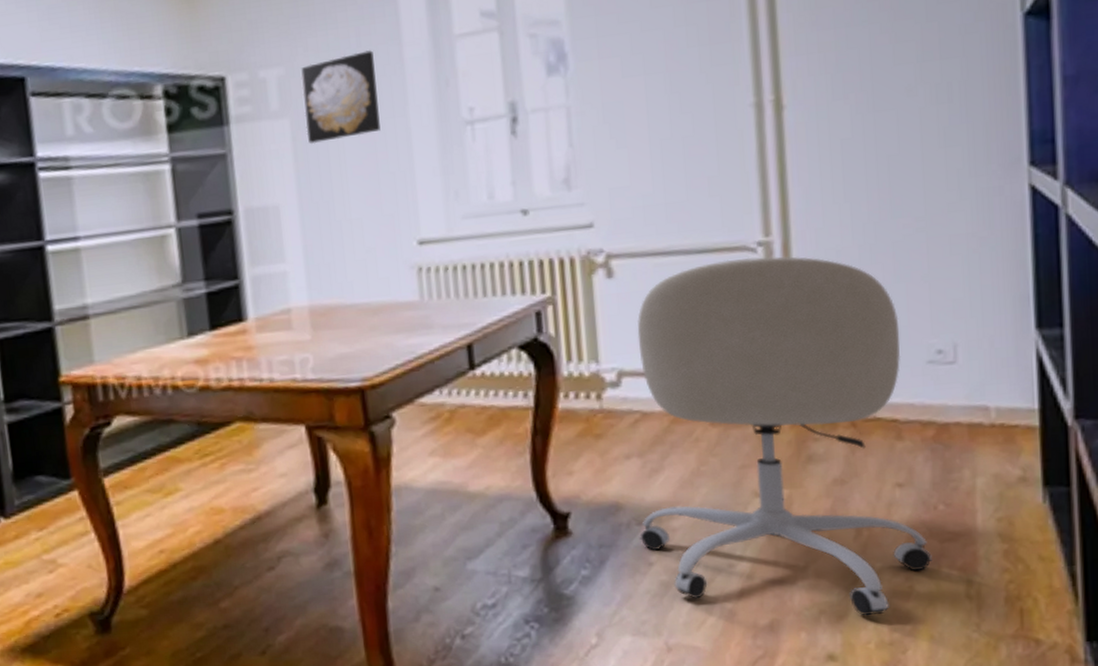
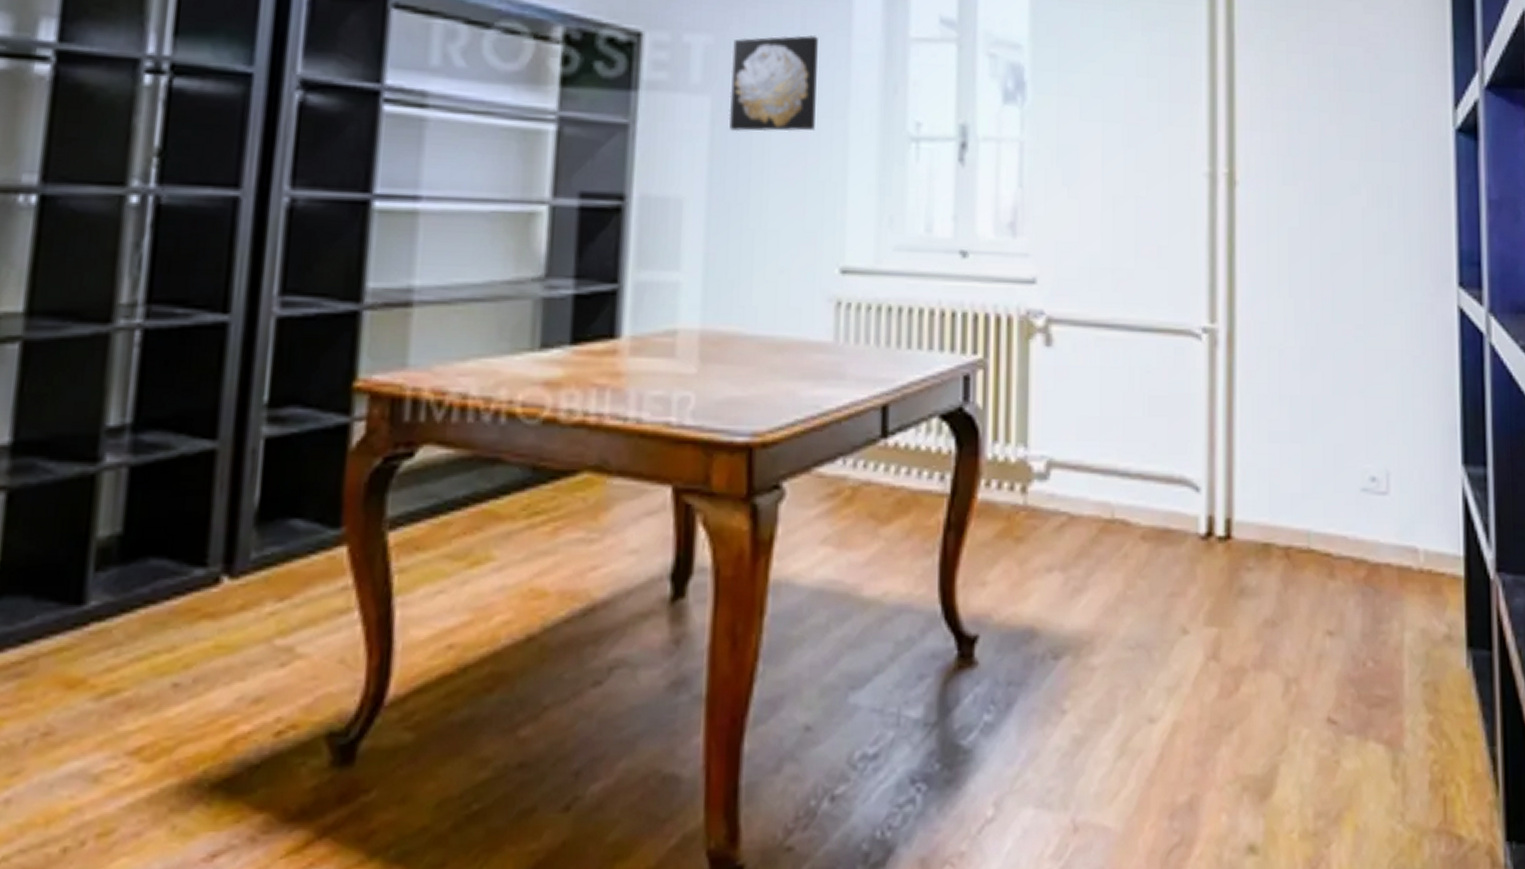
office chair: present [637,256,932,616] -> none [1053,343,1359,797]

